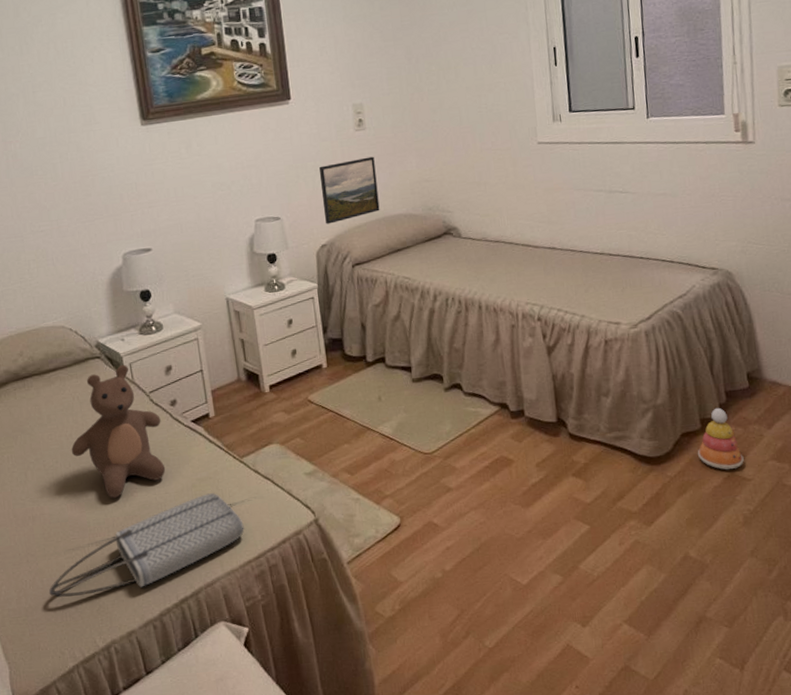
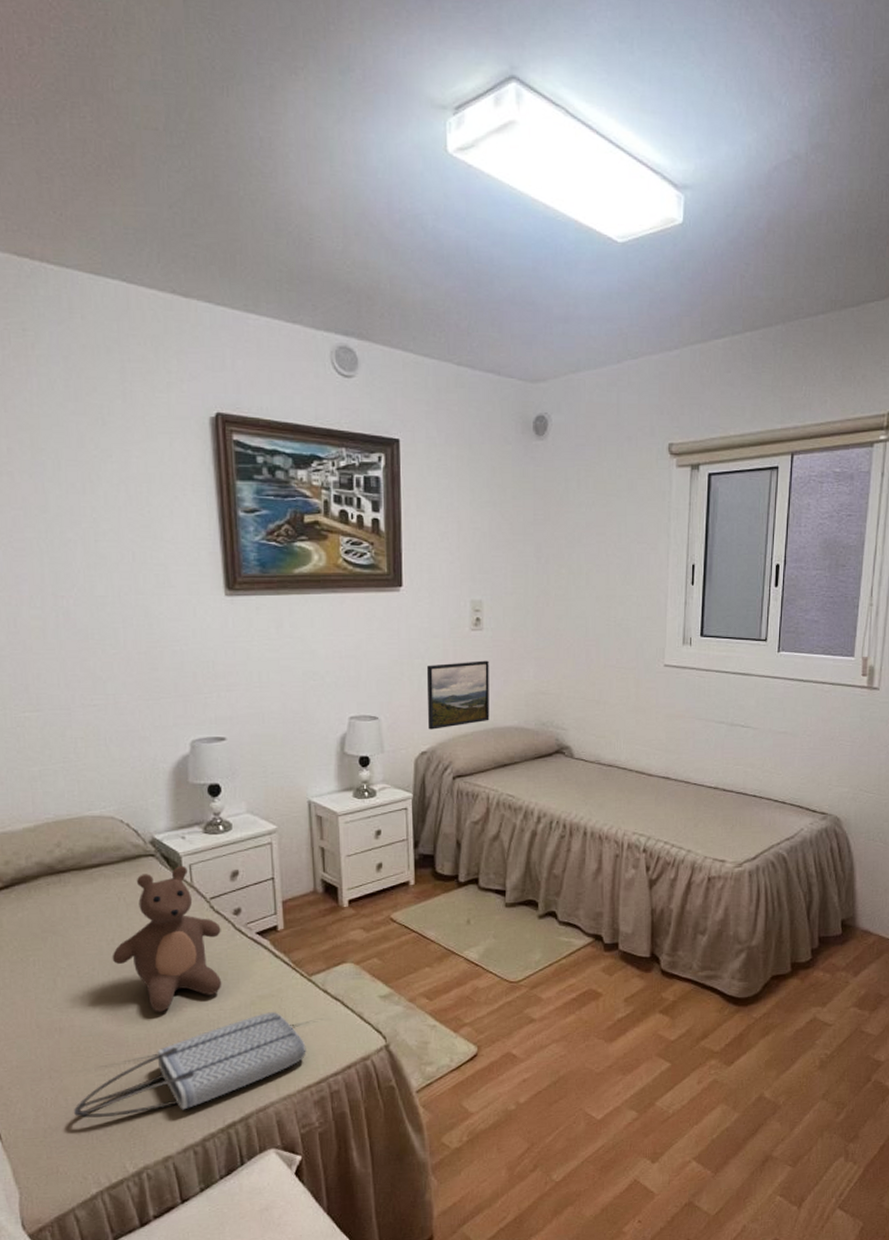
stacking toy: present [697,407,744,470] -> none [784,952,828,1015]

